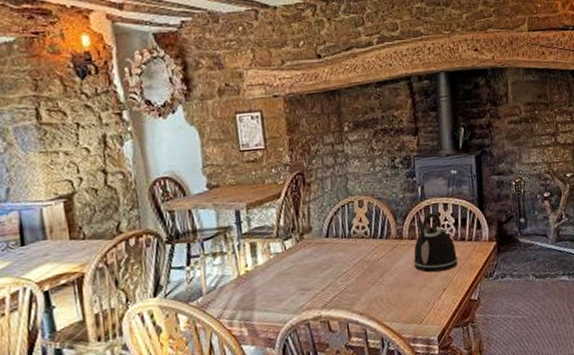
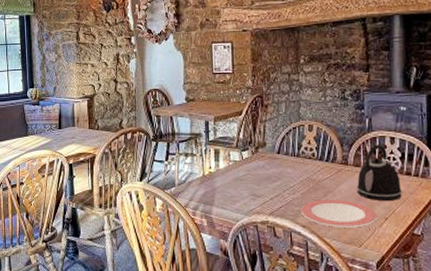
plate: none [355,277,435,309] -> present [300,199,377,228]

